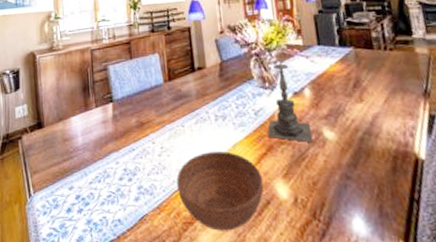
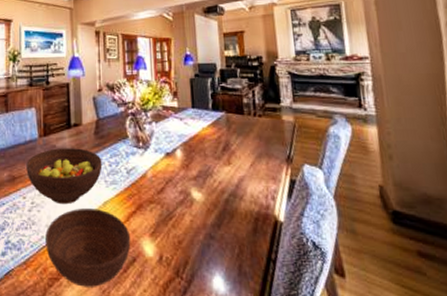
fruit bowl: none [153,91,230,148] -> present [26,148,103,205]
candle holder: present [267,59,313,142] -> none [138,120,181,202]

